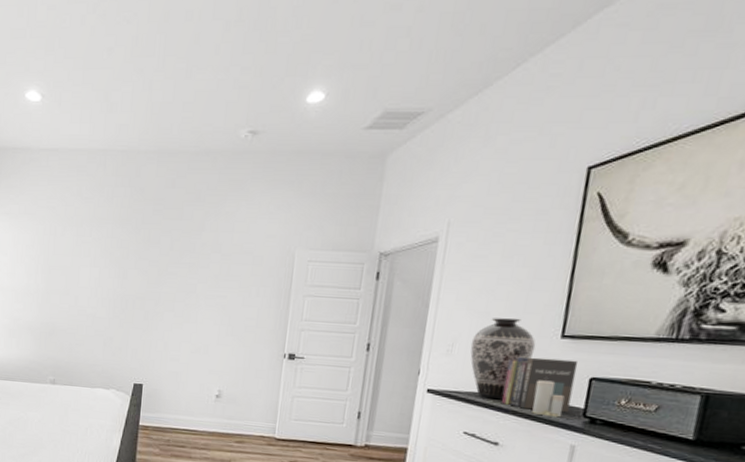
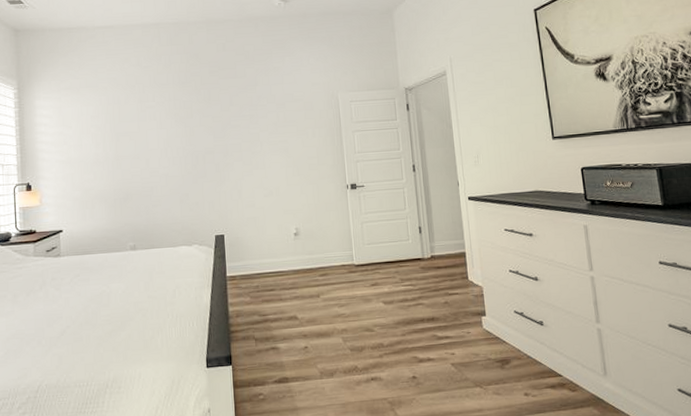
decorative vase: present [470,318,536,400] -> none [490,128,538,198]
books: present [502,356,579,413] -> none [521,155,574,201]
candle: present [532,378,565,418] -> none [545,173,571,205]

